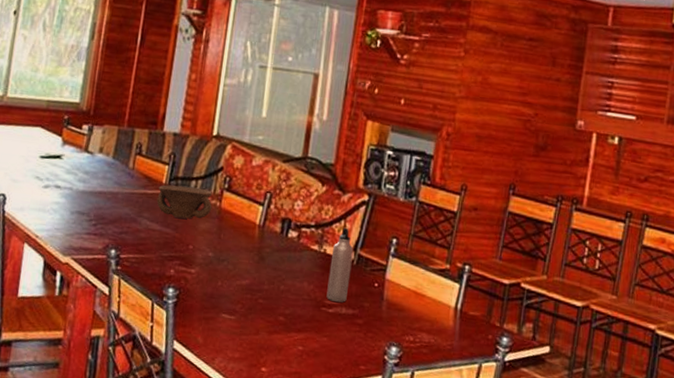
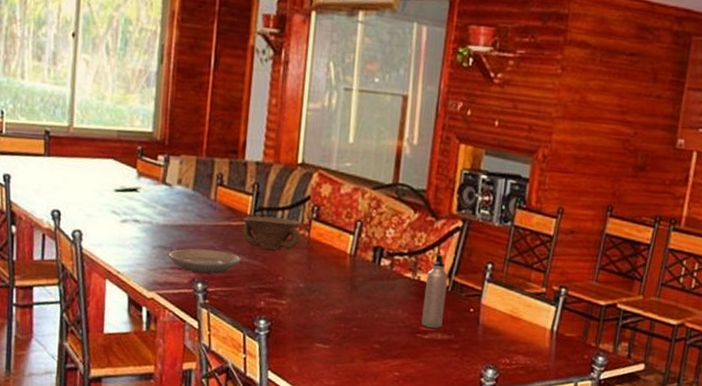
plate: none [85,214,154,240] -> present [168,248,241,274]

